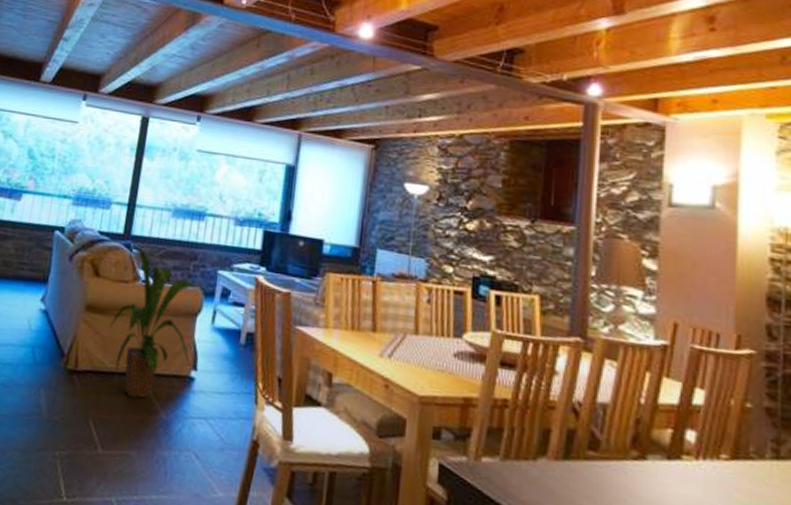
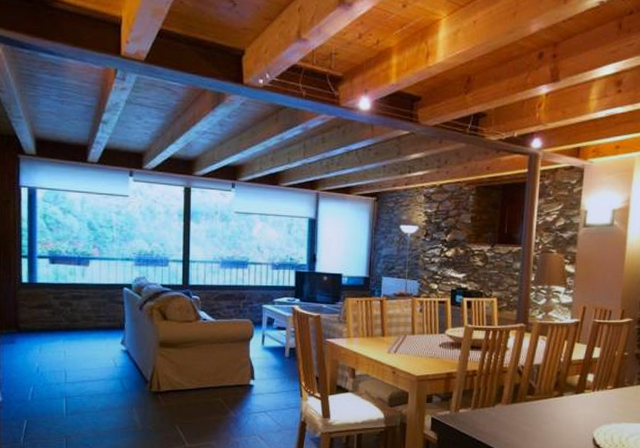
house plant: present [109,245,204,399] -> none [181,294,254,406]

